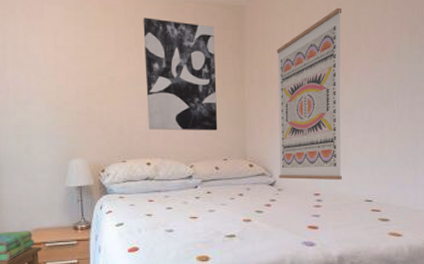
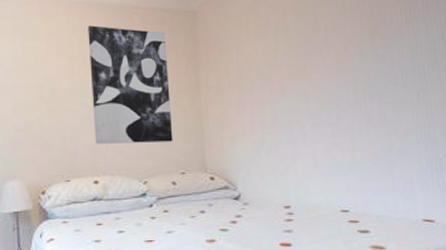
wall art: present [276,7,342,180] -> none [233,9,313,192]

